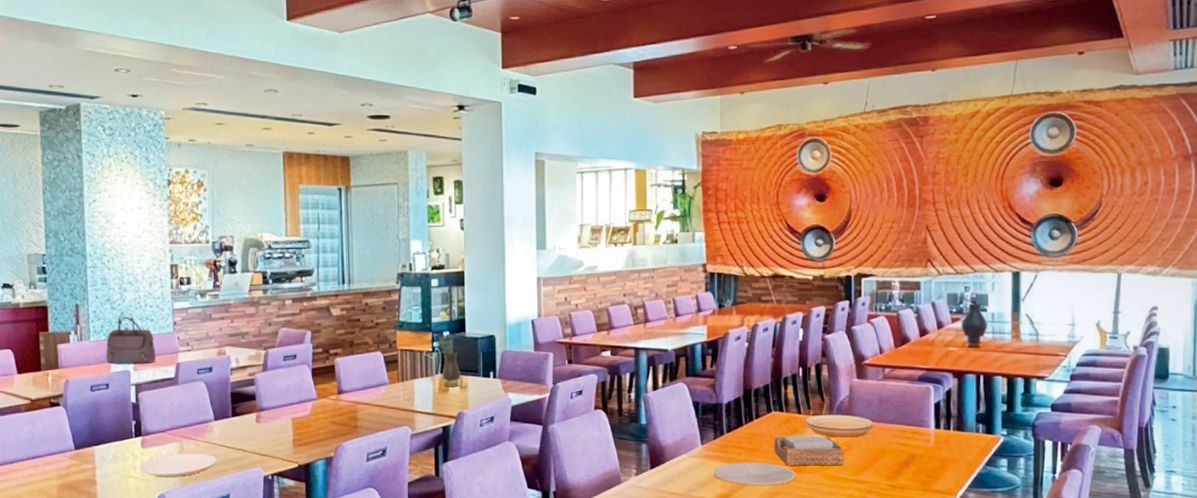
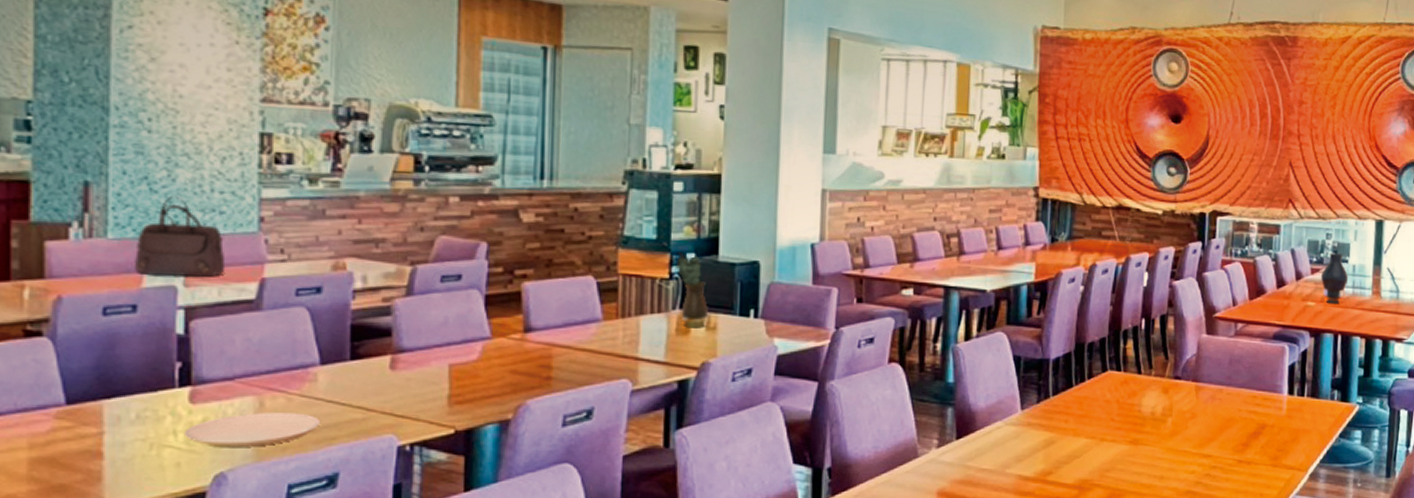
plate: present [713,462,796,486] -> none [1034,432,1132,461]
napkin holder: present [774,435,845,466] -> none [1108,399,1189,437]
plate: present [805,414,874,437] -> none [1145,375,1222,403]

